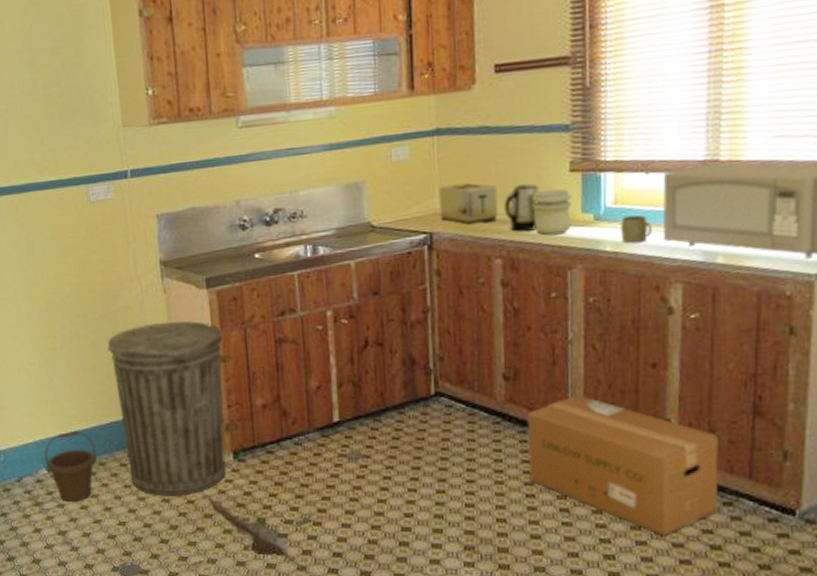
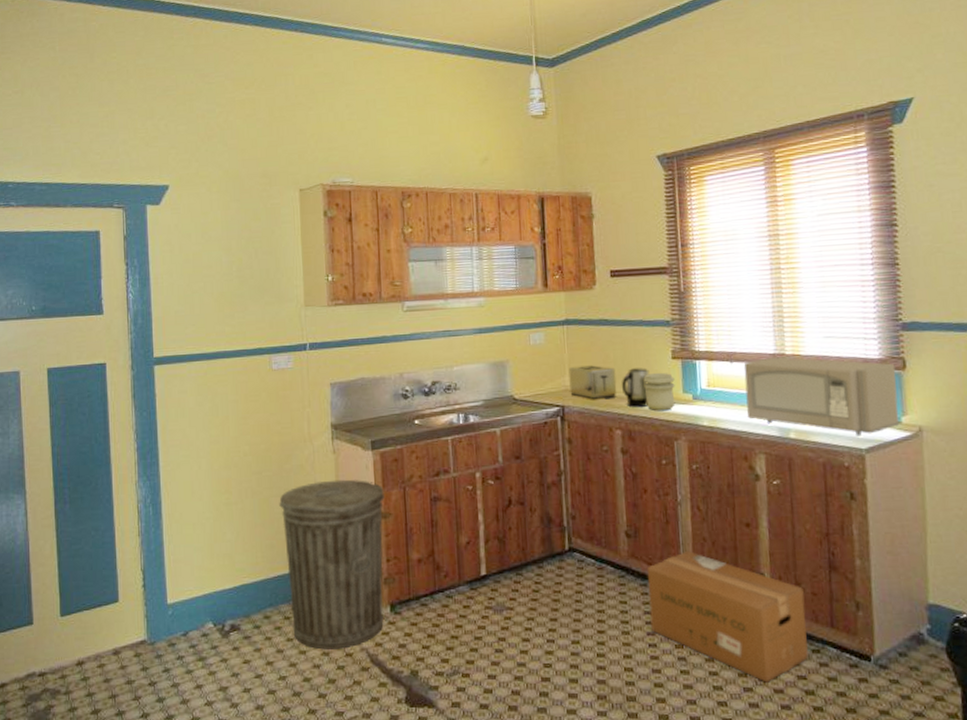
bucket: present [45,431,97,502] -> none [212,585,262,656]
mug: present [620,215,653,244] -> none [713,396,739,420]

